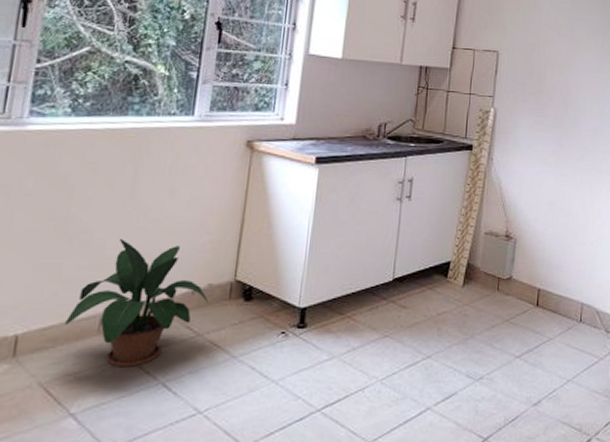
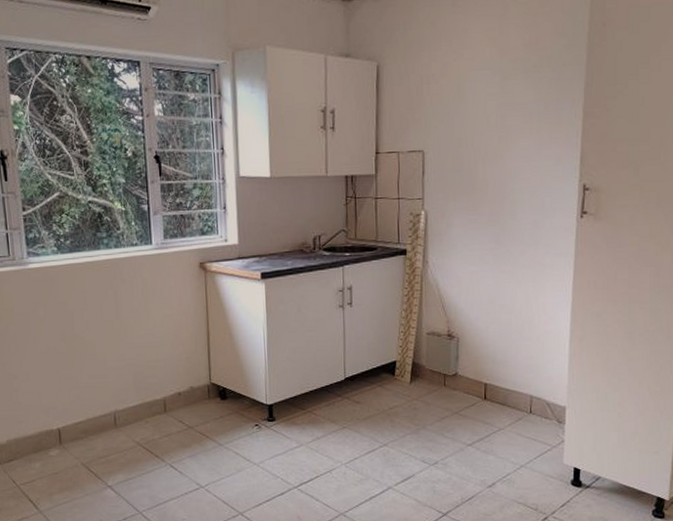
potted plant: present [65,239,208,367] -> none [90,353,192,452]

